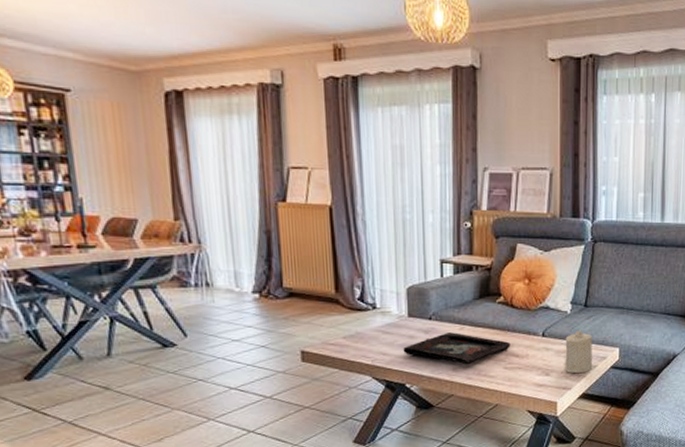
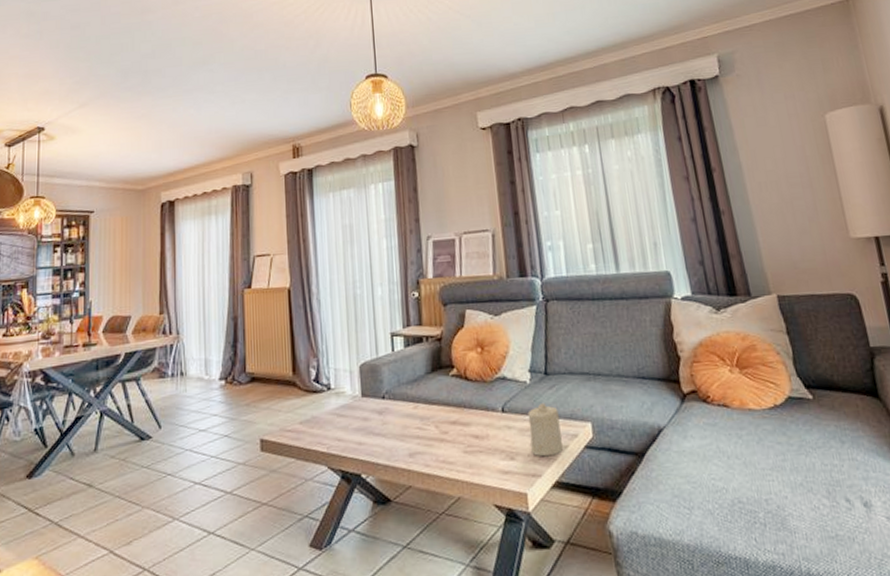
decorative tray: present [403,332,510,364] -> none [358,412,469,449]

